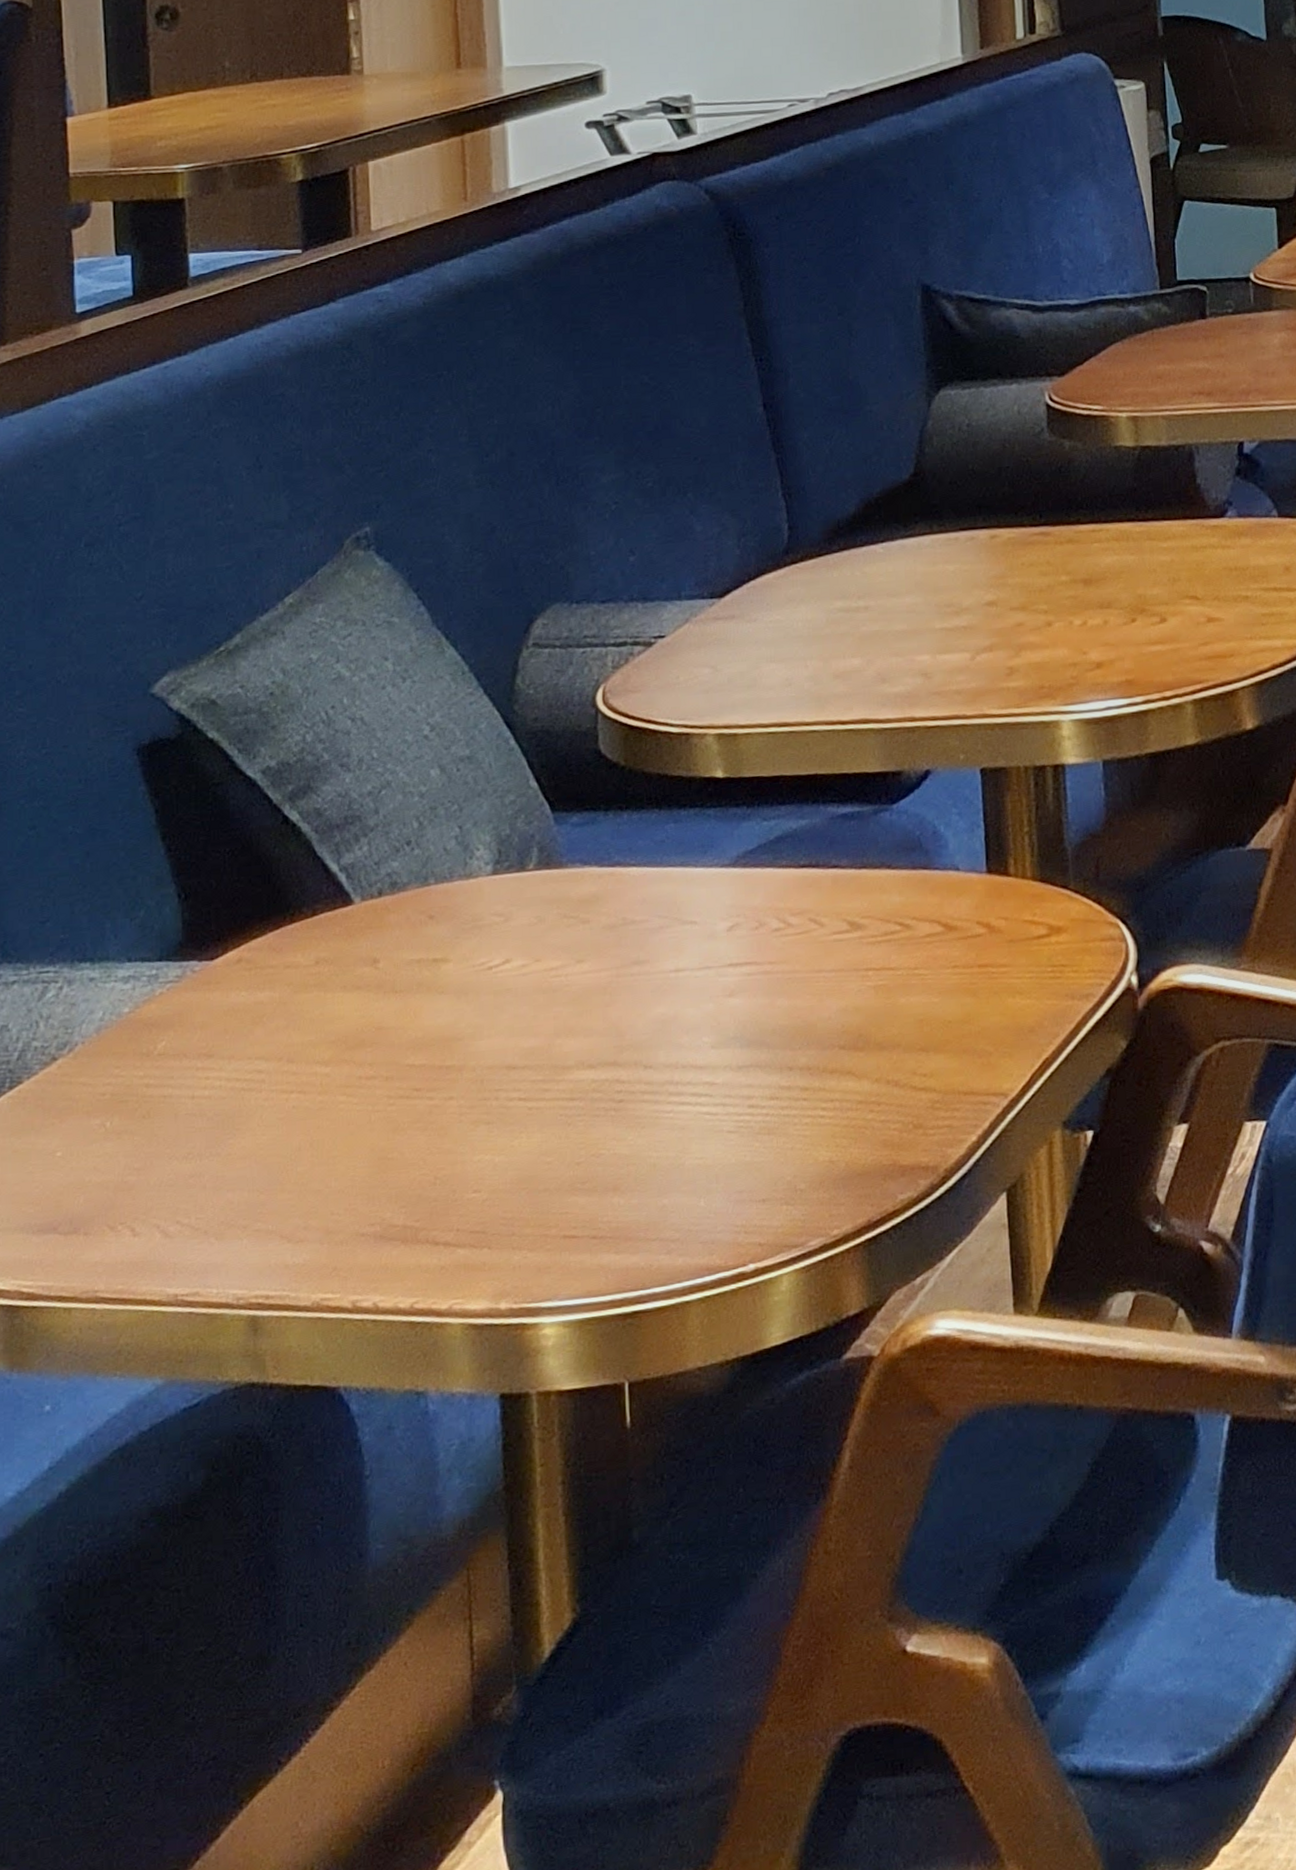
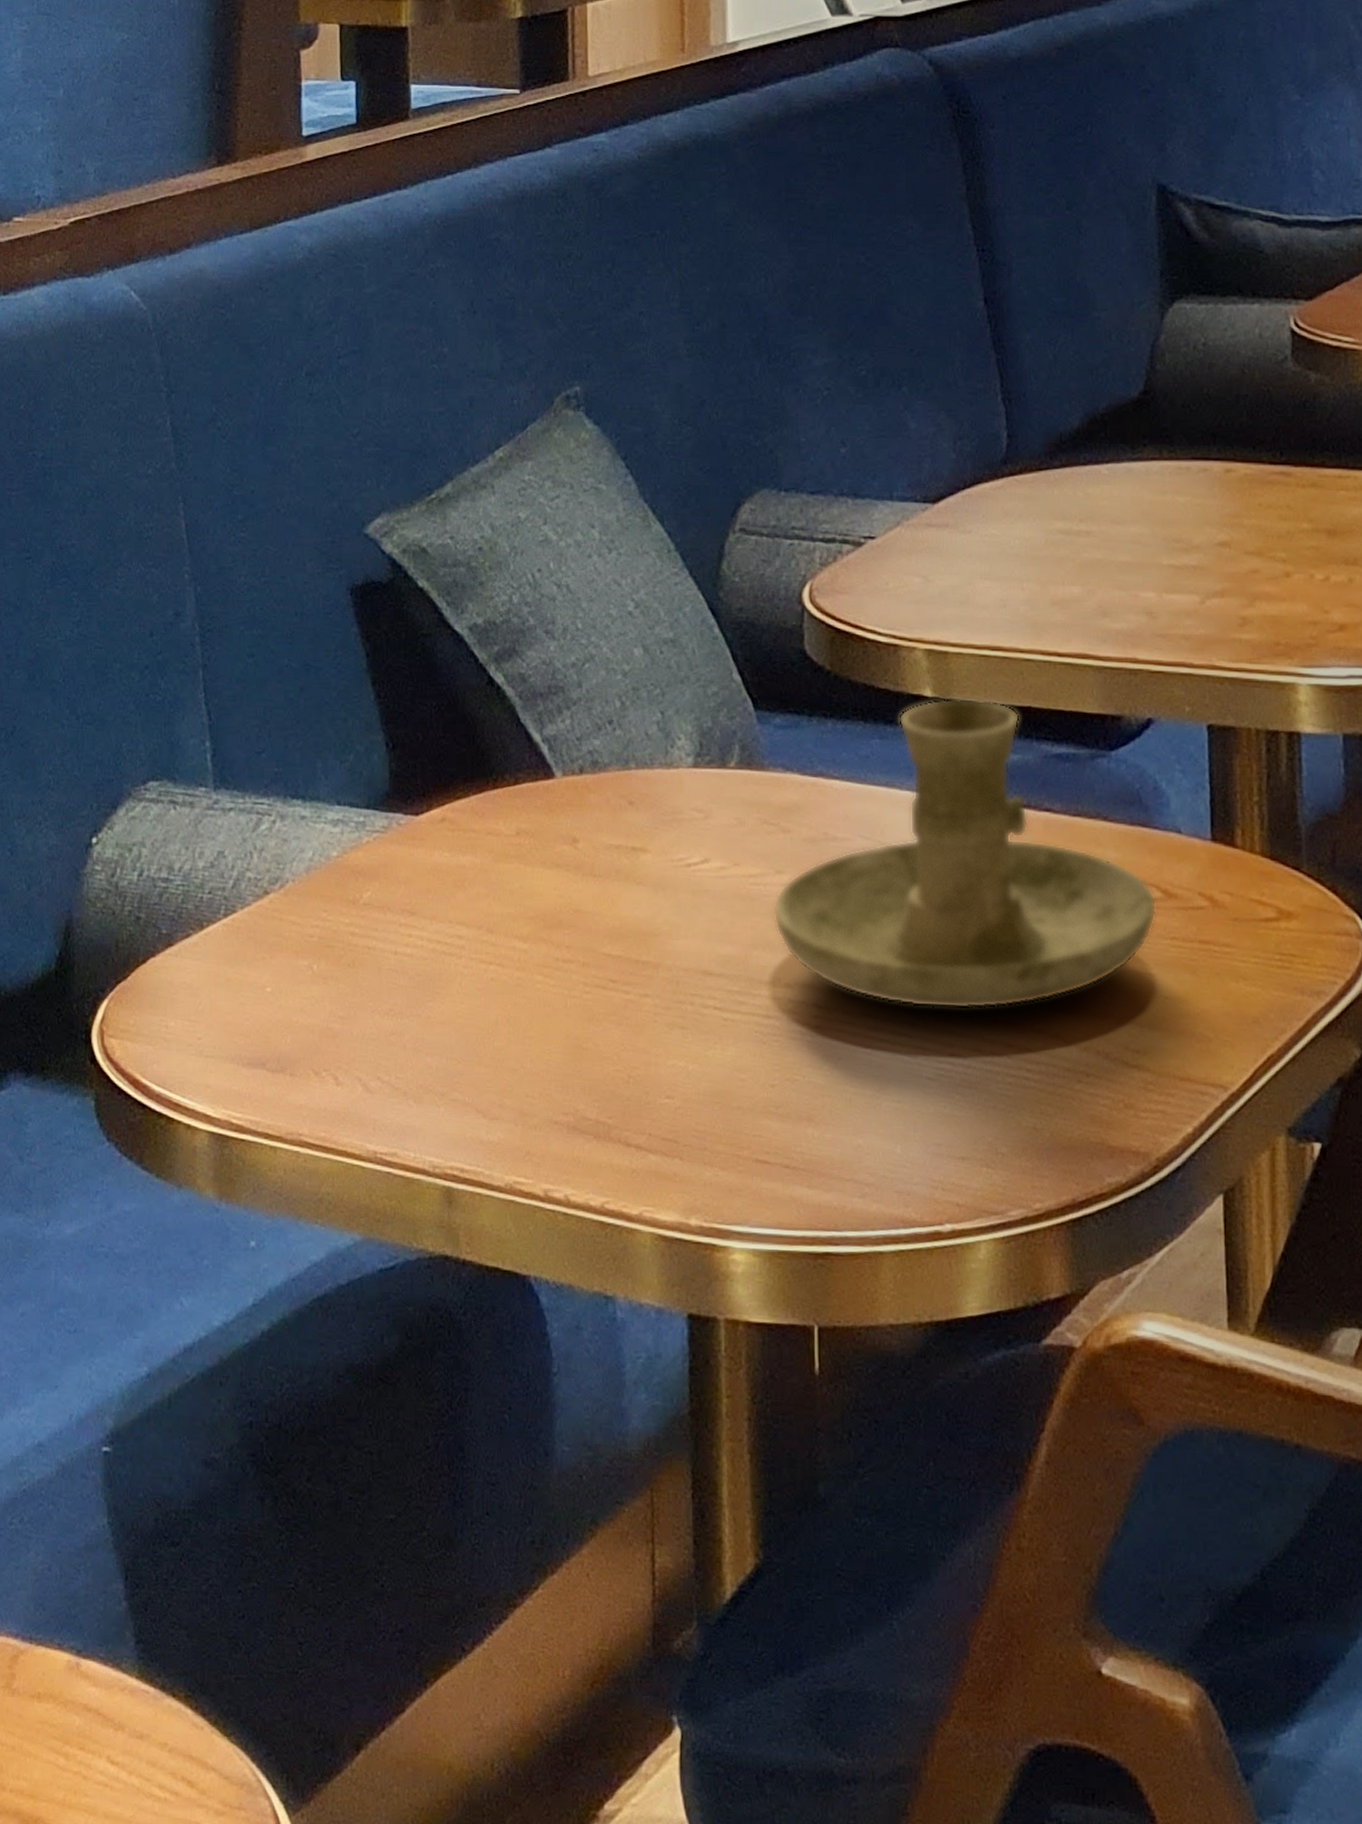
candle holder: none [575,773,939,1068] -> present [773,698,1157,1010]

